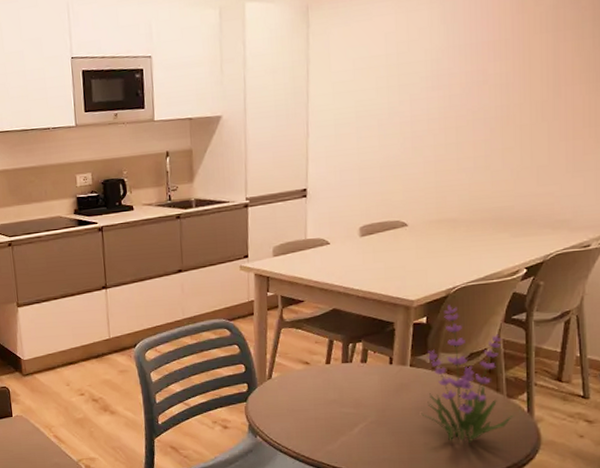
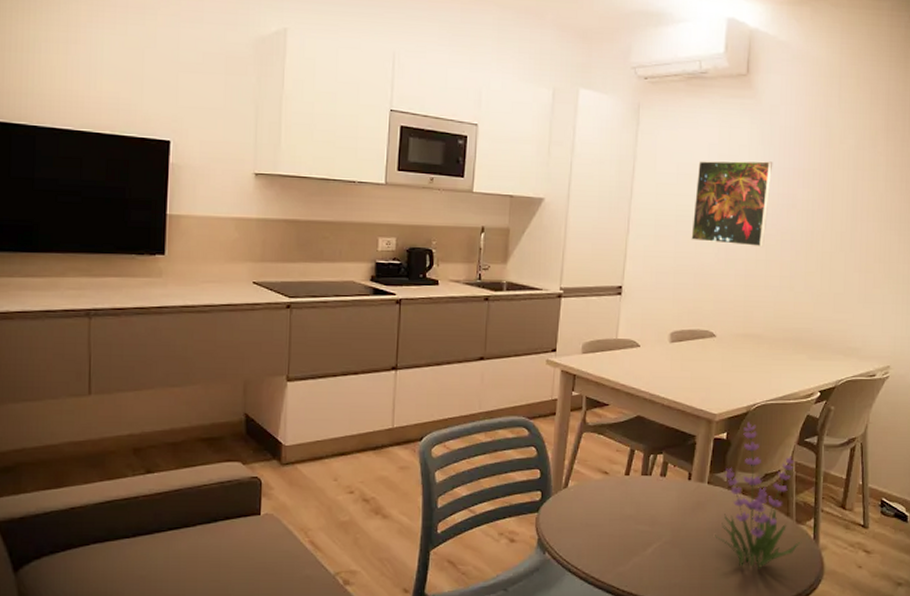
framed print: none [373,39,458,134] -> present [691,160,773,248]

